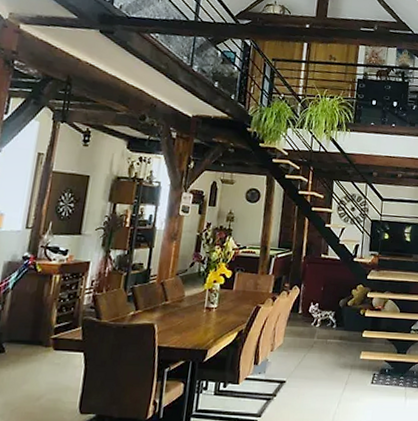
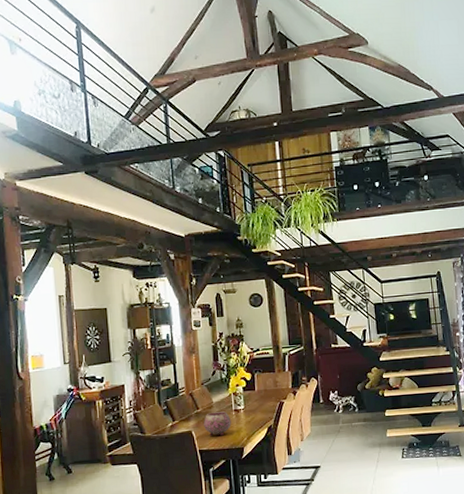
bowl: none [169,306,201,334] -> present [204,411,231,436]

